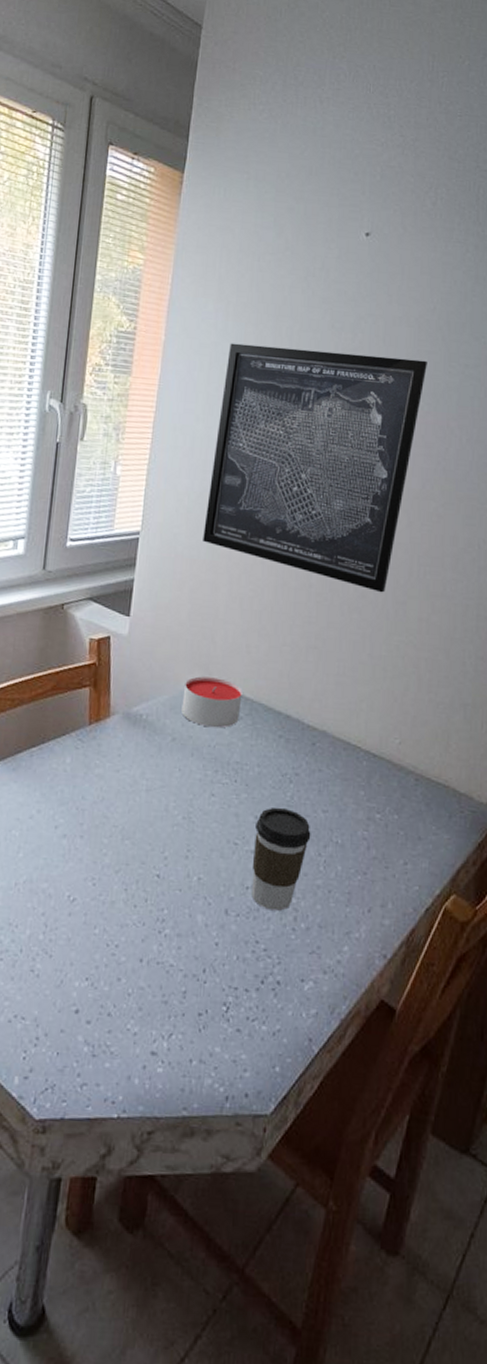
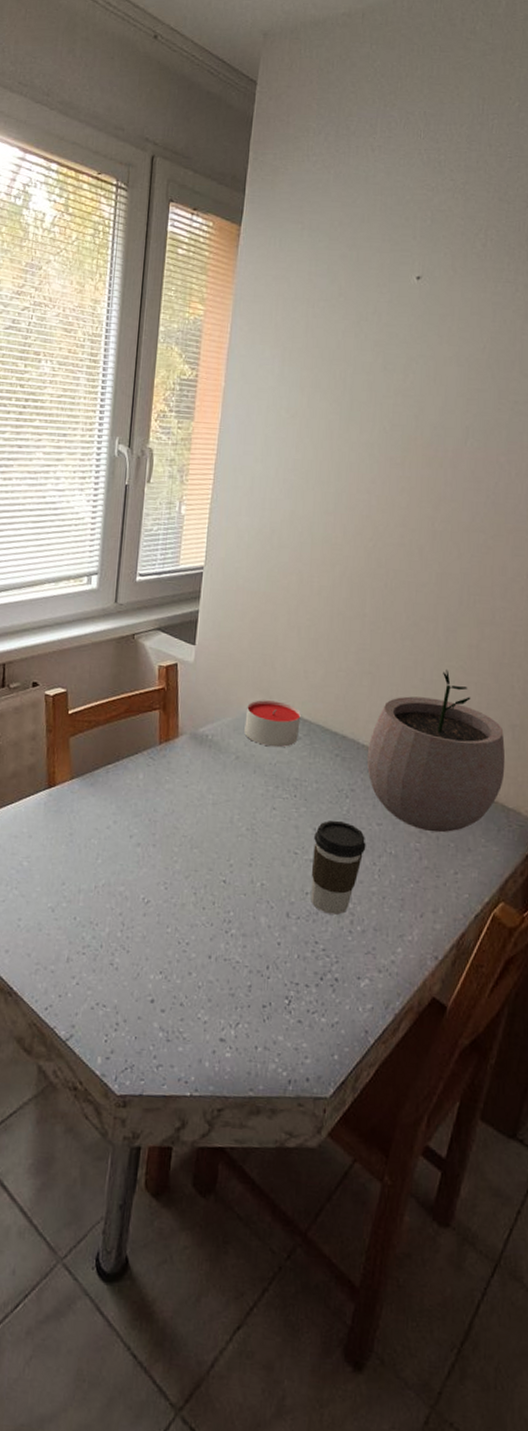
wall art: present [203,343,427,593] -> none [262,387,477,621]
plant pot: none [312,644,457,820] -> present [366,669,506,833]

